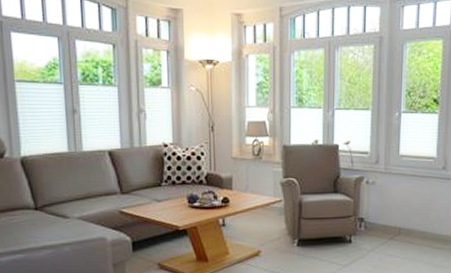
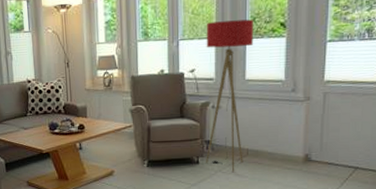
floor lamp: none [359,93,409,253] -> present [206,19,254,173]

